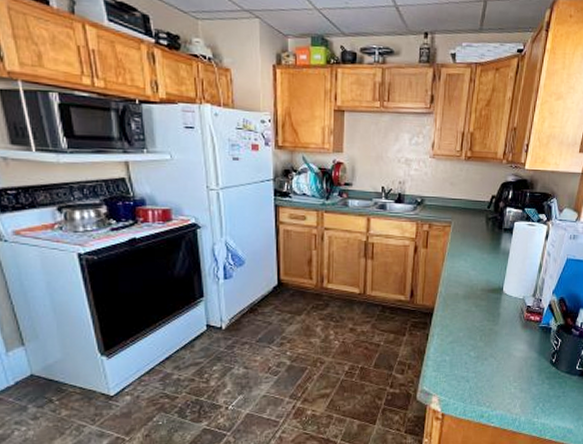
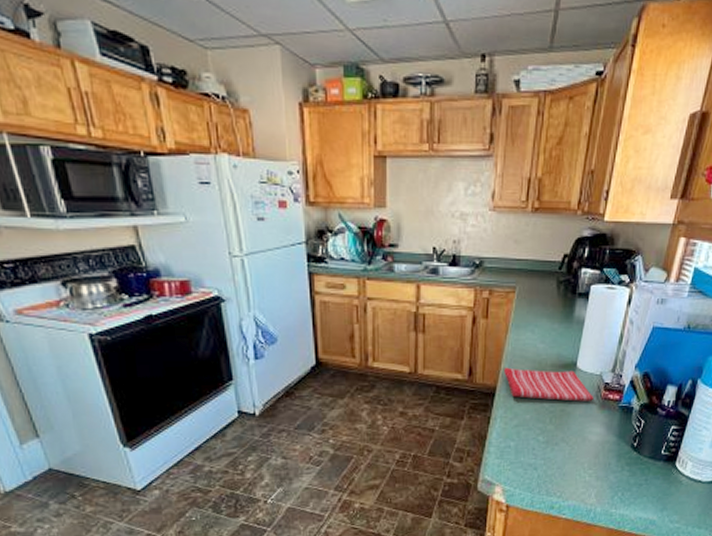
dish towel: none [440,291,517,322] -> present [503,367,593,401]

